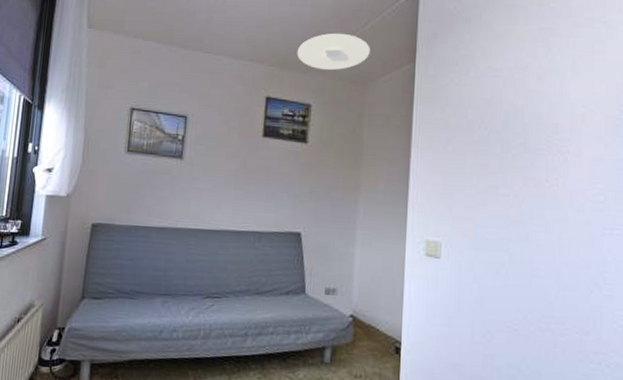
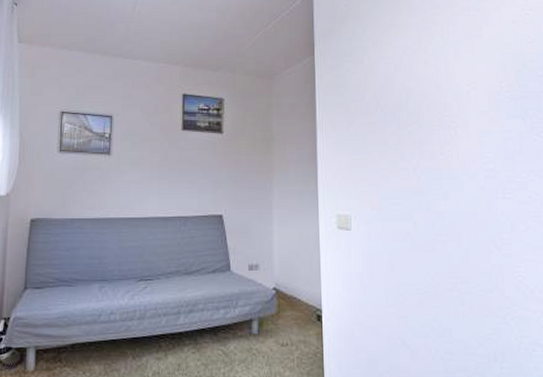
ceiling light: present [296,33,370,71] -> none [207,33,273,68]

